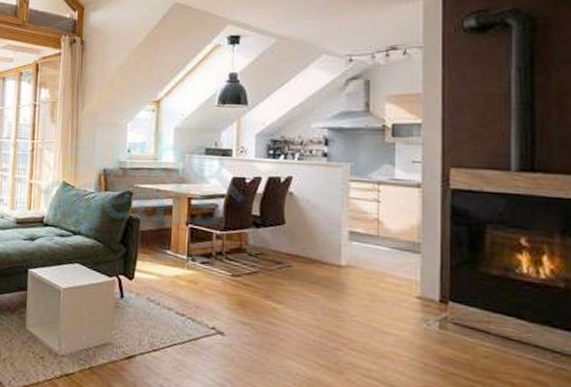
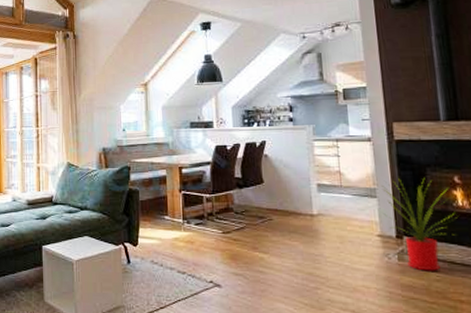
house plant: none [428,234,519,346] -> present [381,177,458,271]

